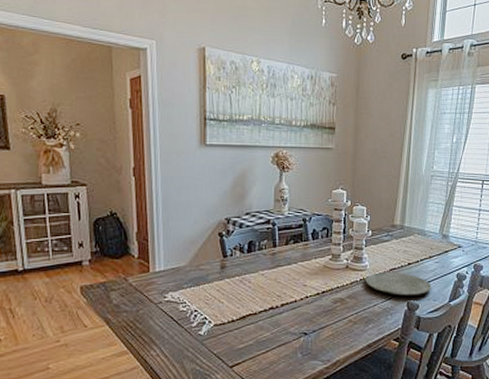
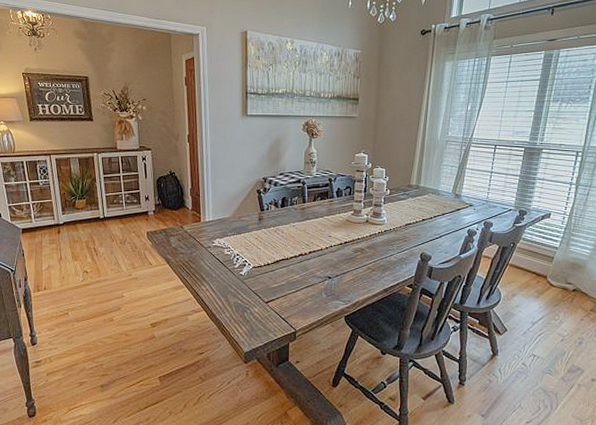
plate: present [365,272,432,295] -> none [383,227,444,248]

